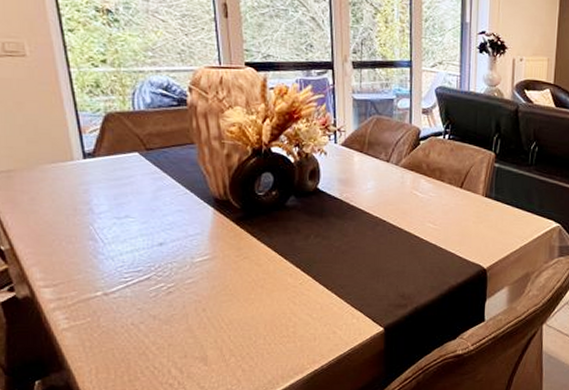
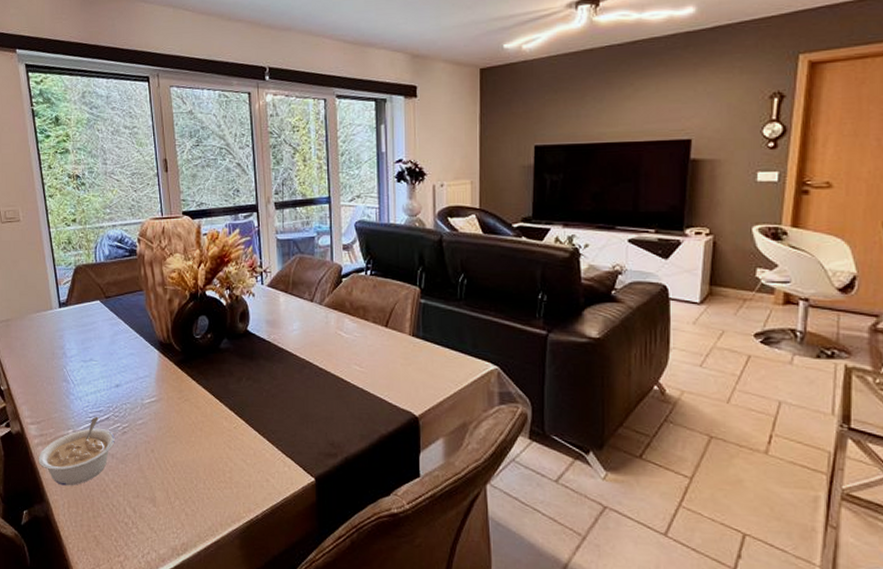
legume: none [55,276,157,351] -> present [38,416,115,486]

